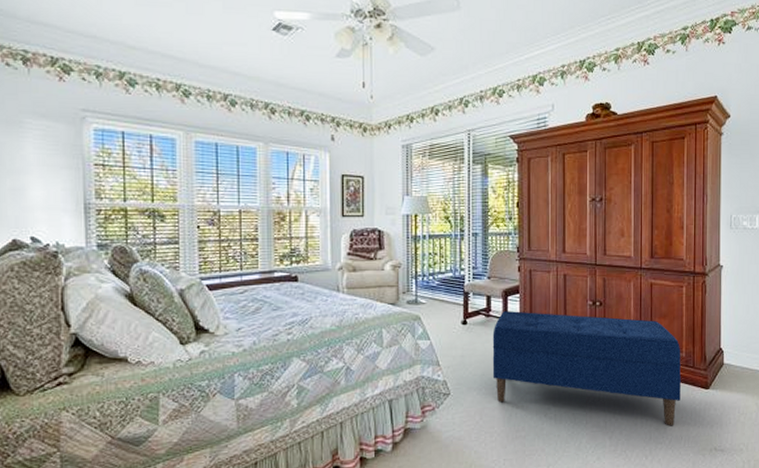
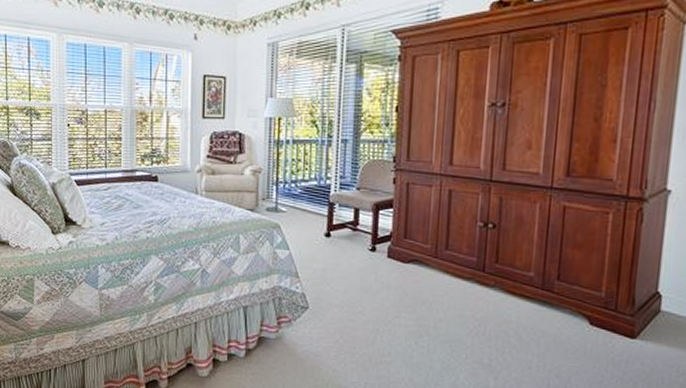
bench: present [492,311,681,426] -> none [356,226,600,376]

